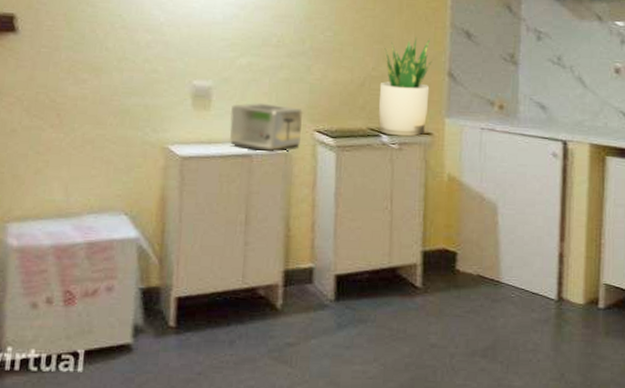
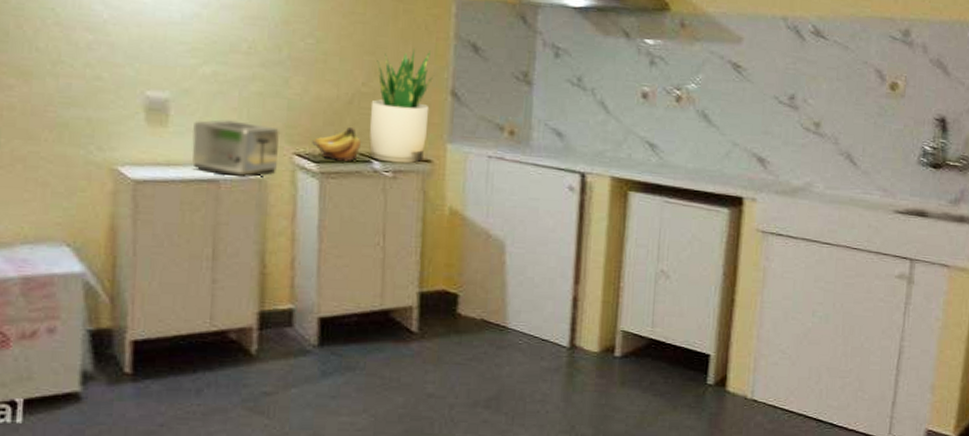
fruit: none [330,107,371,136] -> present [312,128,361,161]

